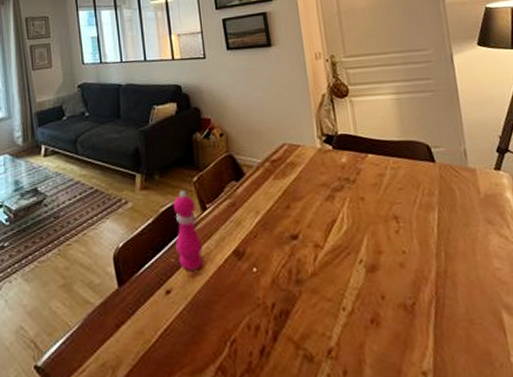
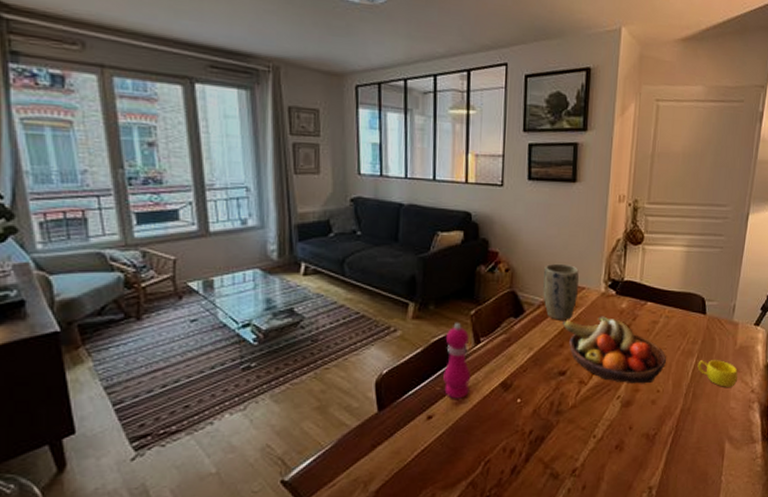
plant pot: none [256,123,295,181] -> present [543,263,579,320]
fruit bowl: none [284,173,405,245] -> present [562,316,666,384]
cup: none [441,212,494,244] -> present [697,360,738,387]

